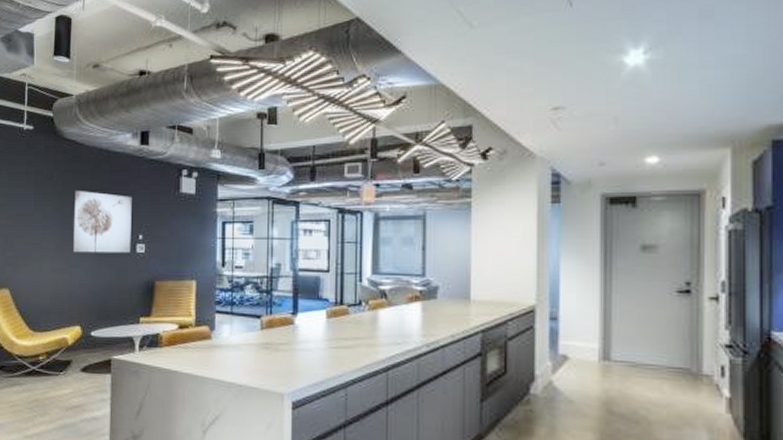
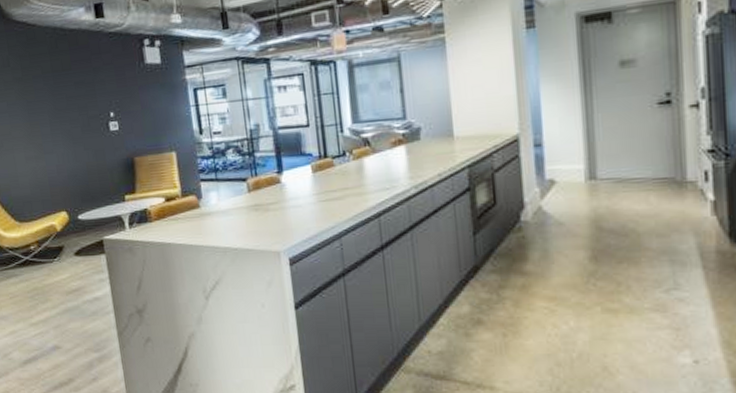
wall art: present [72,190,132,254] -> none [34,73,104,139]

